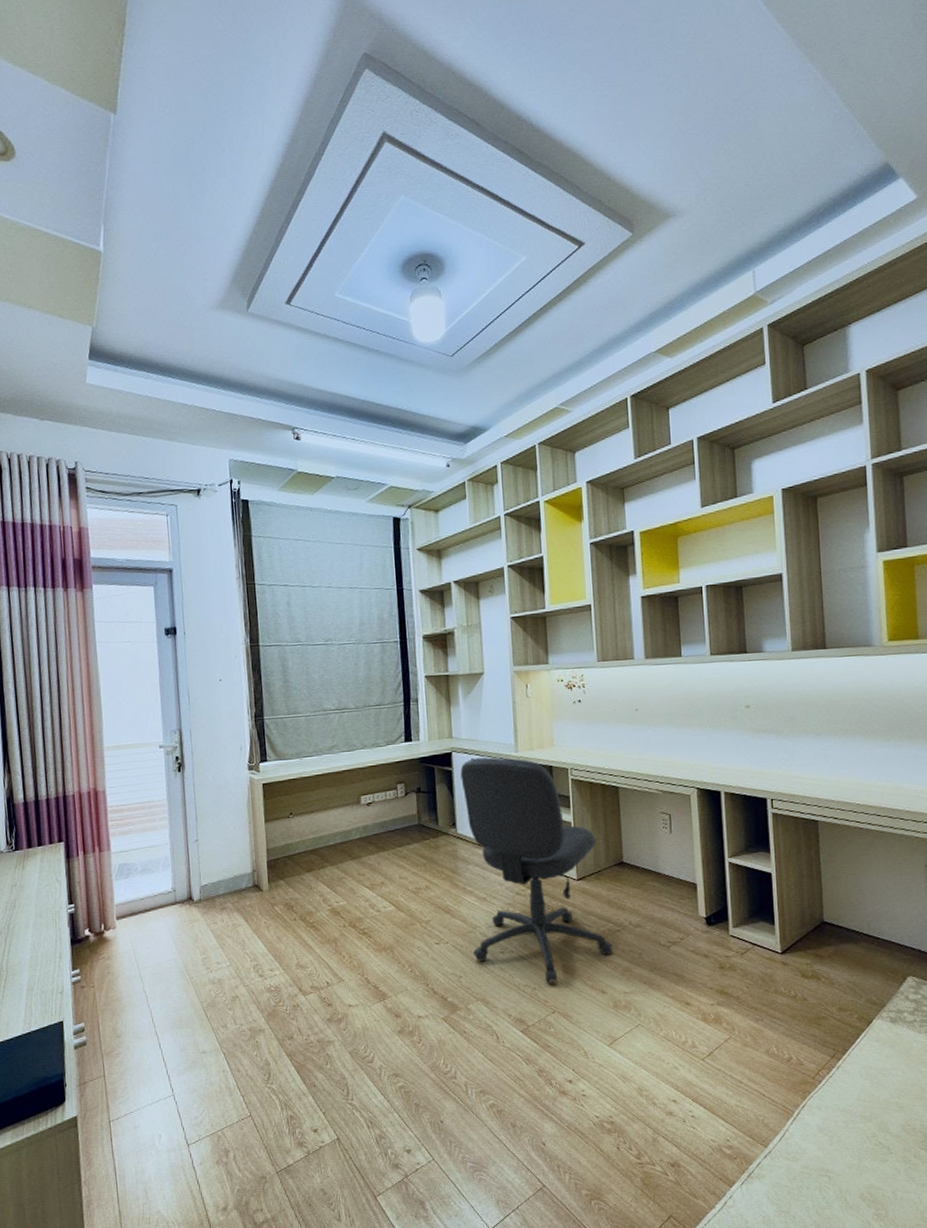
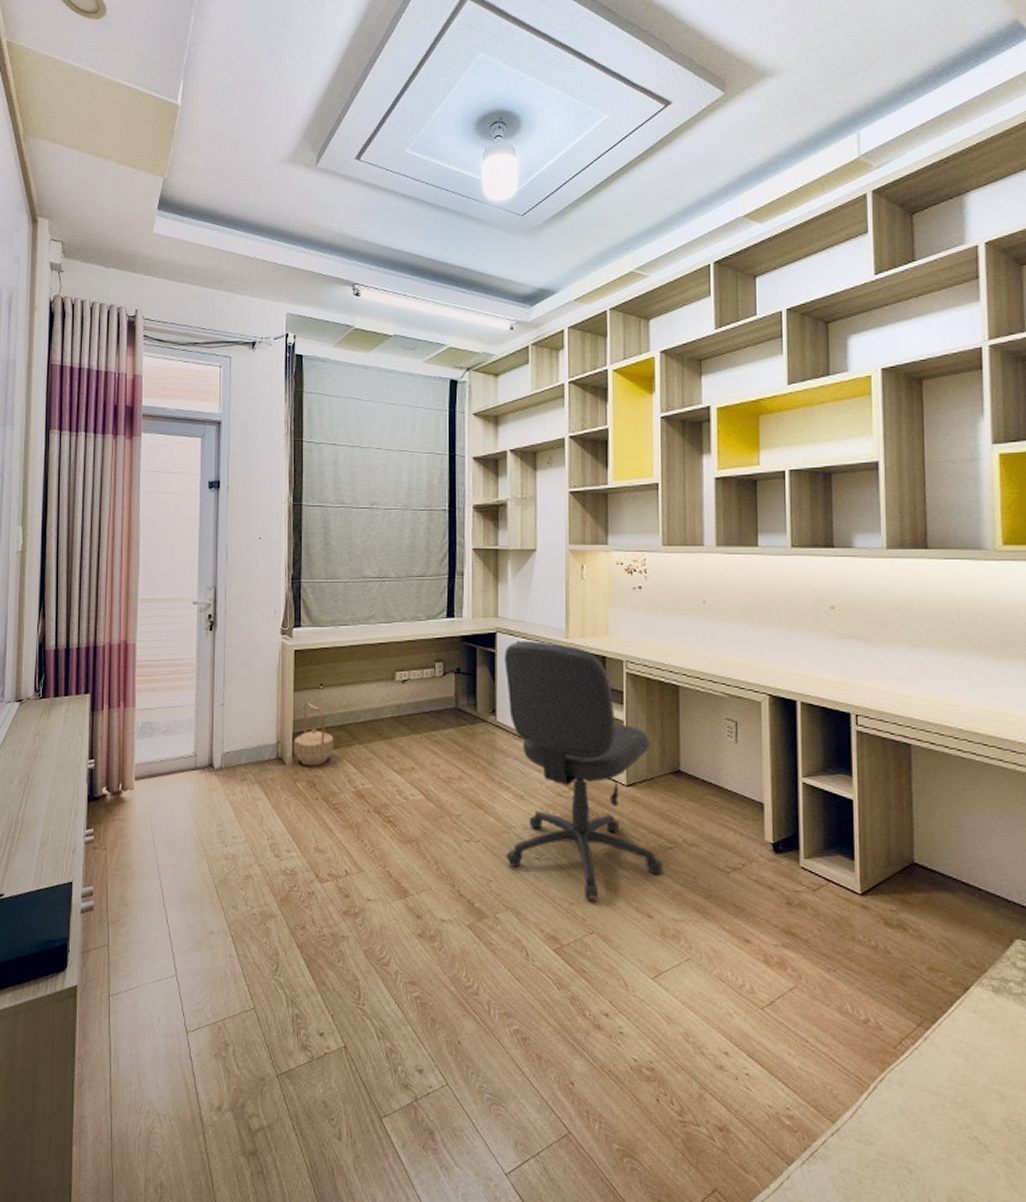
basket: none [268,831,308,891] -> present [293,702,334,766]

